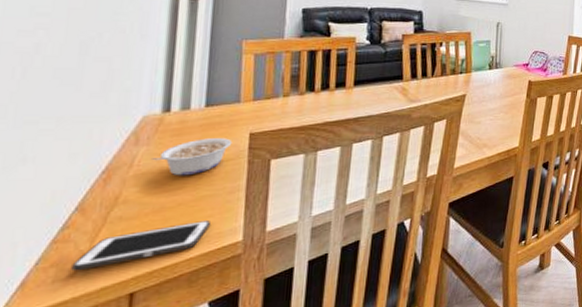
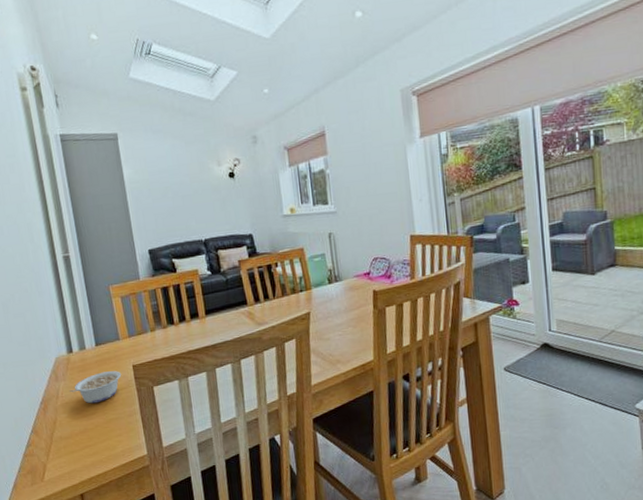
cell phone: present [71,220,210,272] -> none [40,439,122,477]

